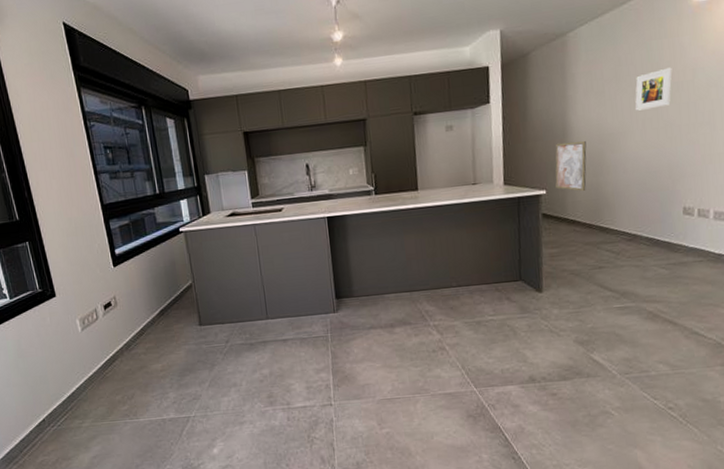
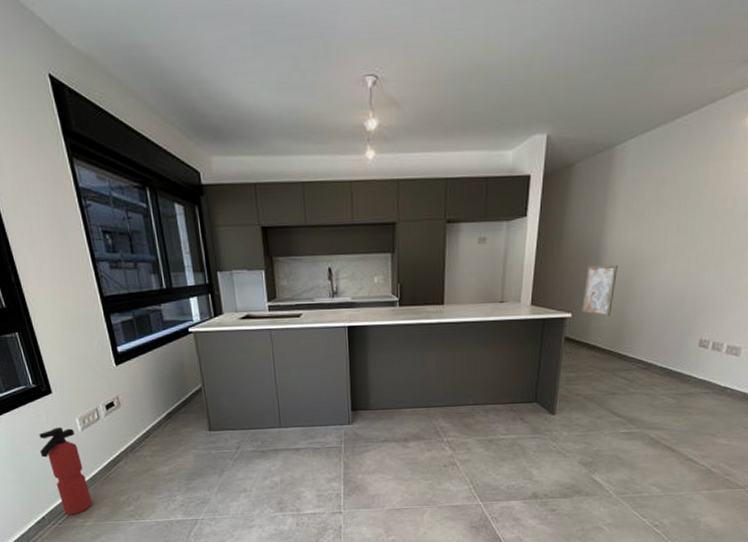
fire extinguisher: none [42,329,90,417] -> present [39,427,93,516]
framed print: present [634,67,673,111] -> none [670,193,714,237]

